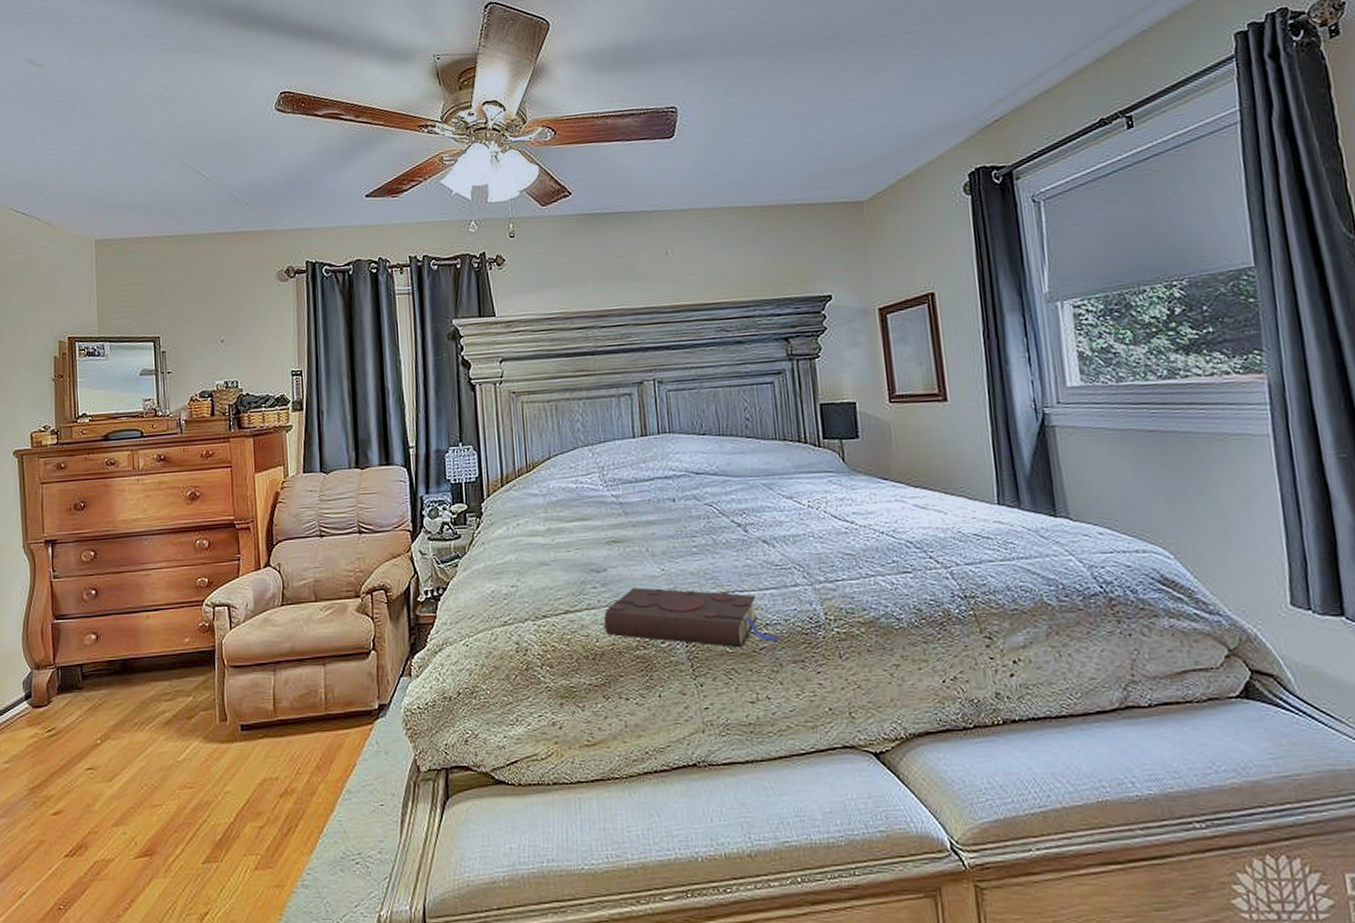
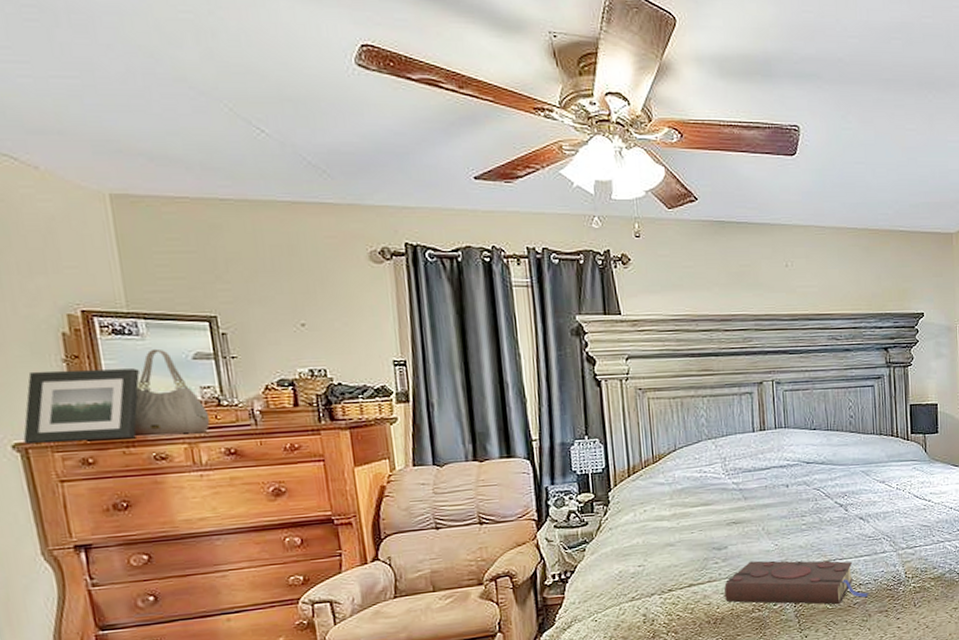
picture frame: none [21,385,102,451] -> present [23,368,140,445]
handbag: none [93,367,148,445] -> present [133,348,211,437]

